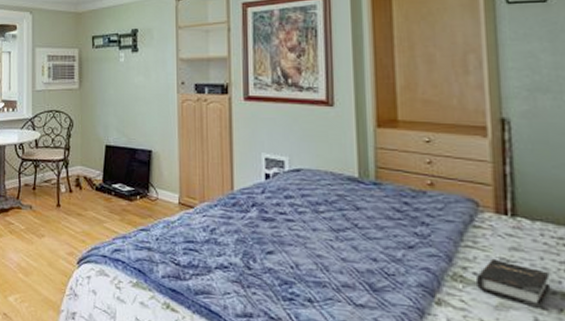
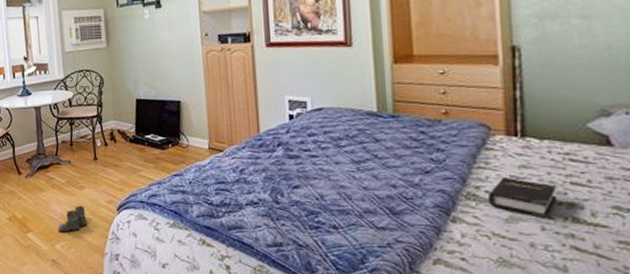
boots: none [13,255,44,286] -> present [58,205,87,234]

